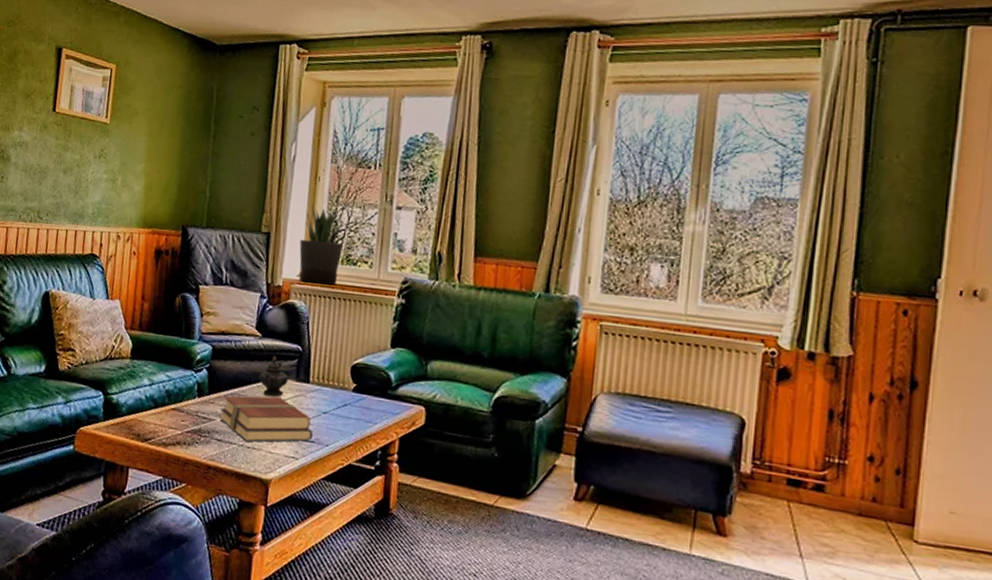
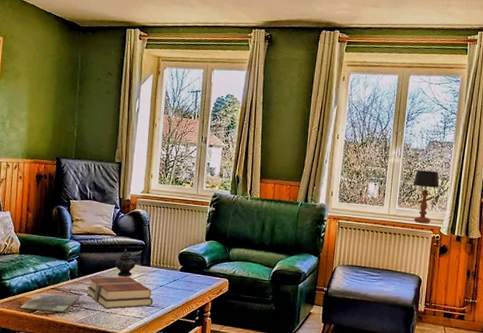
magazine: none [129,414,210,444] -> present [19,292,80,312]
planter: present [299,203,344,286] -> none [142,142,173,199]
table lamp: none [727,243,775,331] -> present [413,170,440,224]

